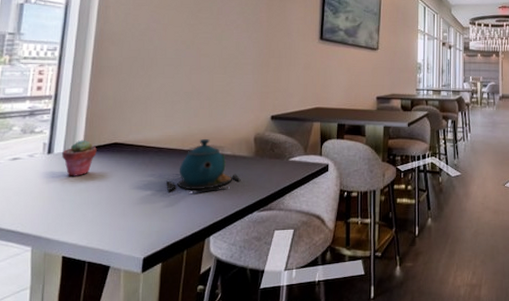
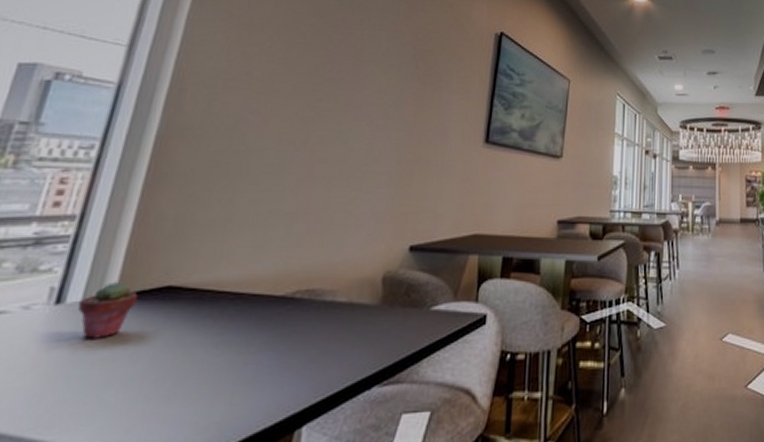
teapot: present [166,139,241,193] -> none [241,280,357,361]

